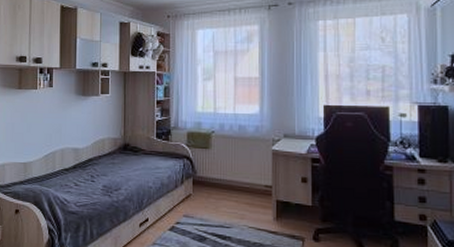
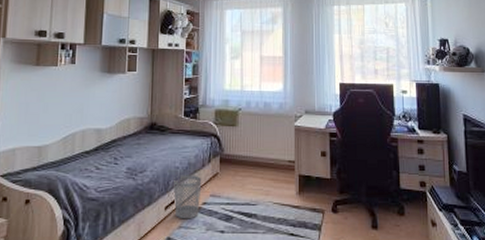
wastebasket: none [147,194,175,237] -> present [173,175,202,219]

